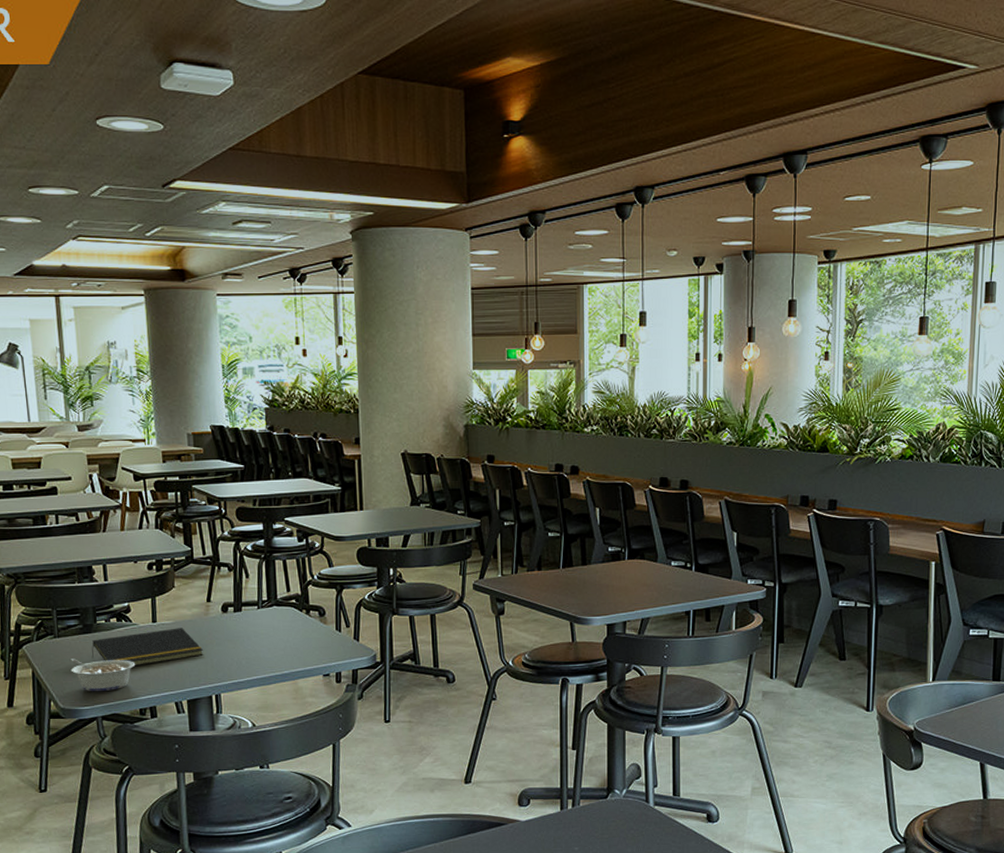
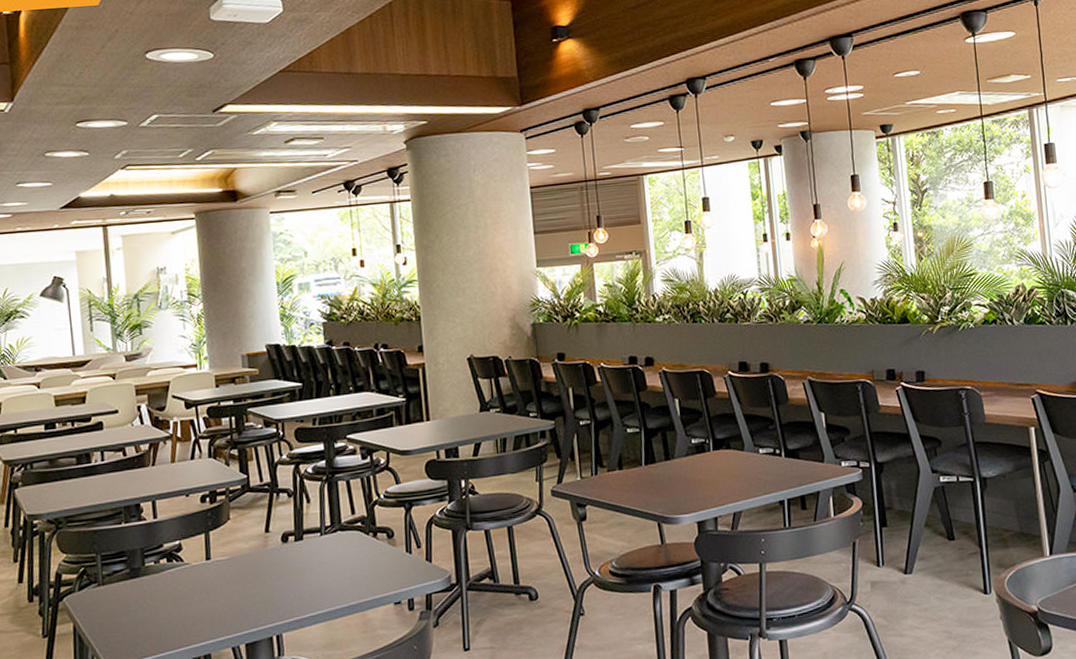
legume: present [70,659,136,692] -> none [115,604,188,644]
notepad: present [91,628,204,667] -> none [139,563,263,611]

